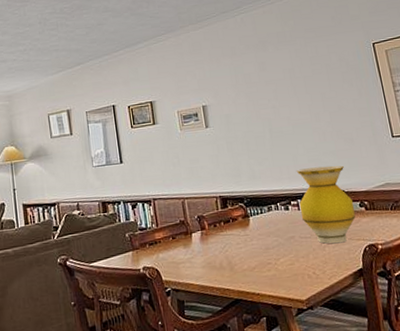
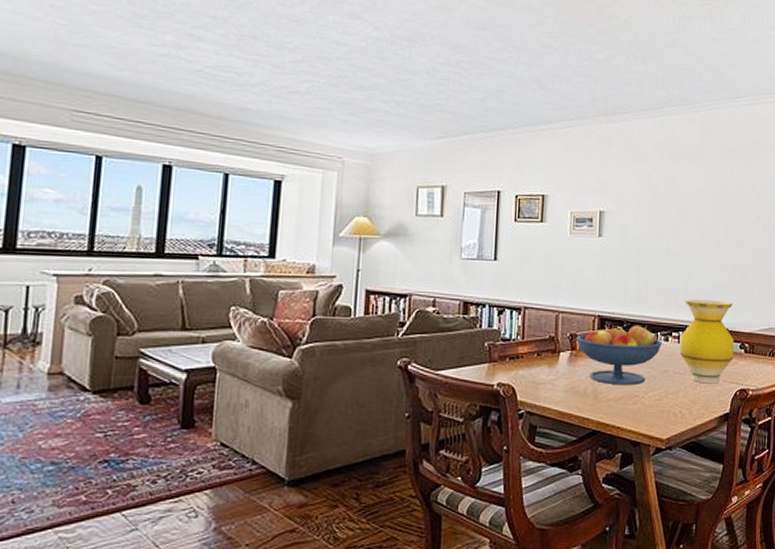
fruit bowl: none [204,198,283,256] -> present [577,325,662,386]

